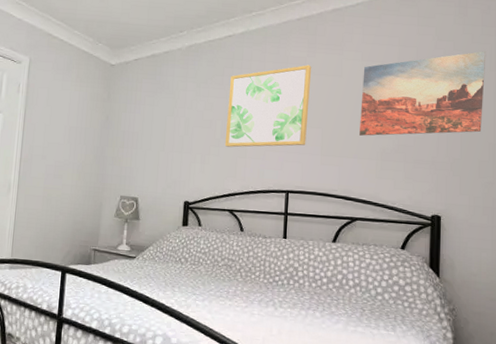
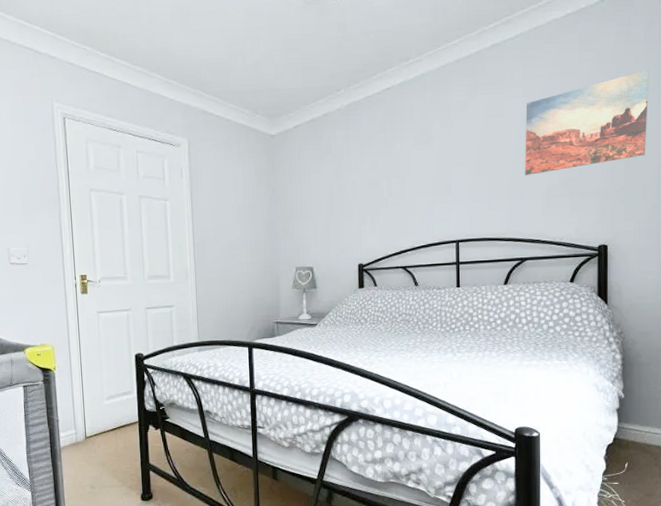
wall art: present [224,65,312,148] -> none [392,108,474,205]

